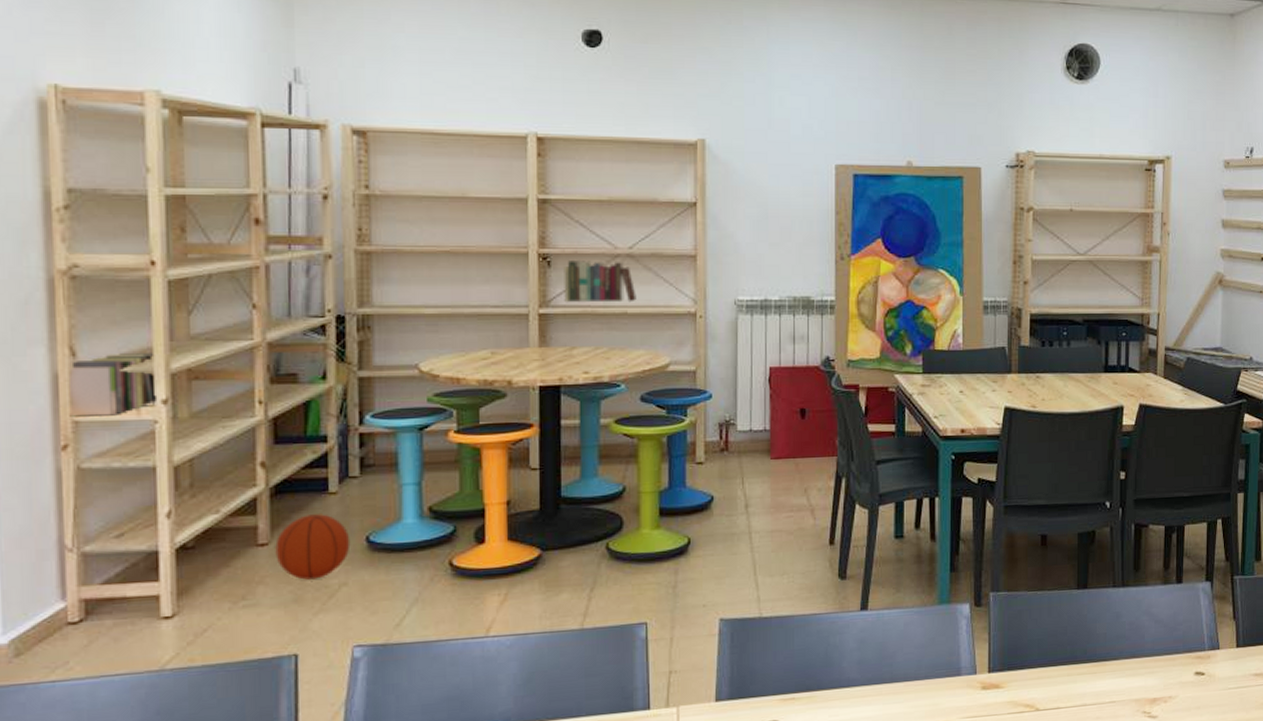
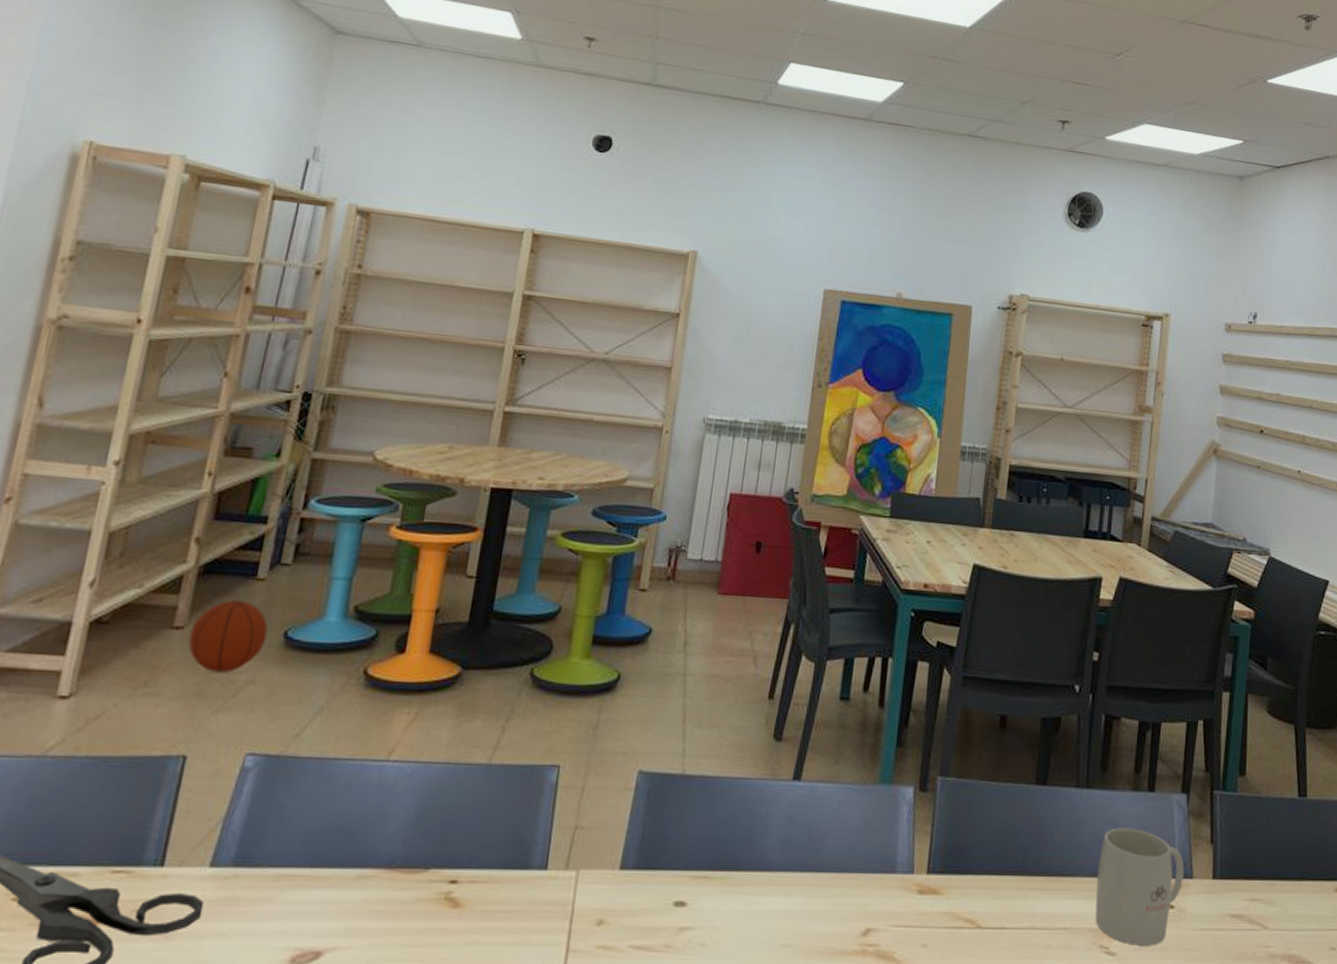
books: present [67,353,158,417] -> none [21,408,119,472]
books: present [564,259,636,303] -> none [532,359,606,410]
mug: none [1136,615,1211,708] -> present [1095,828,1184,946]

